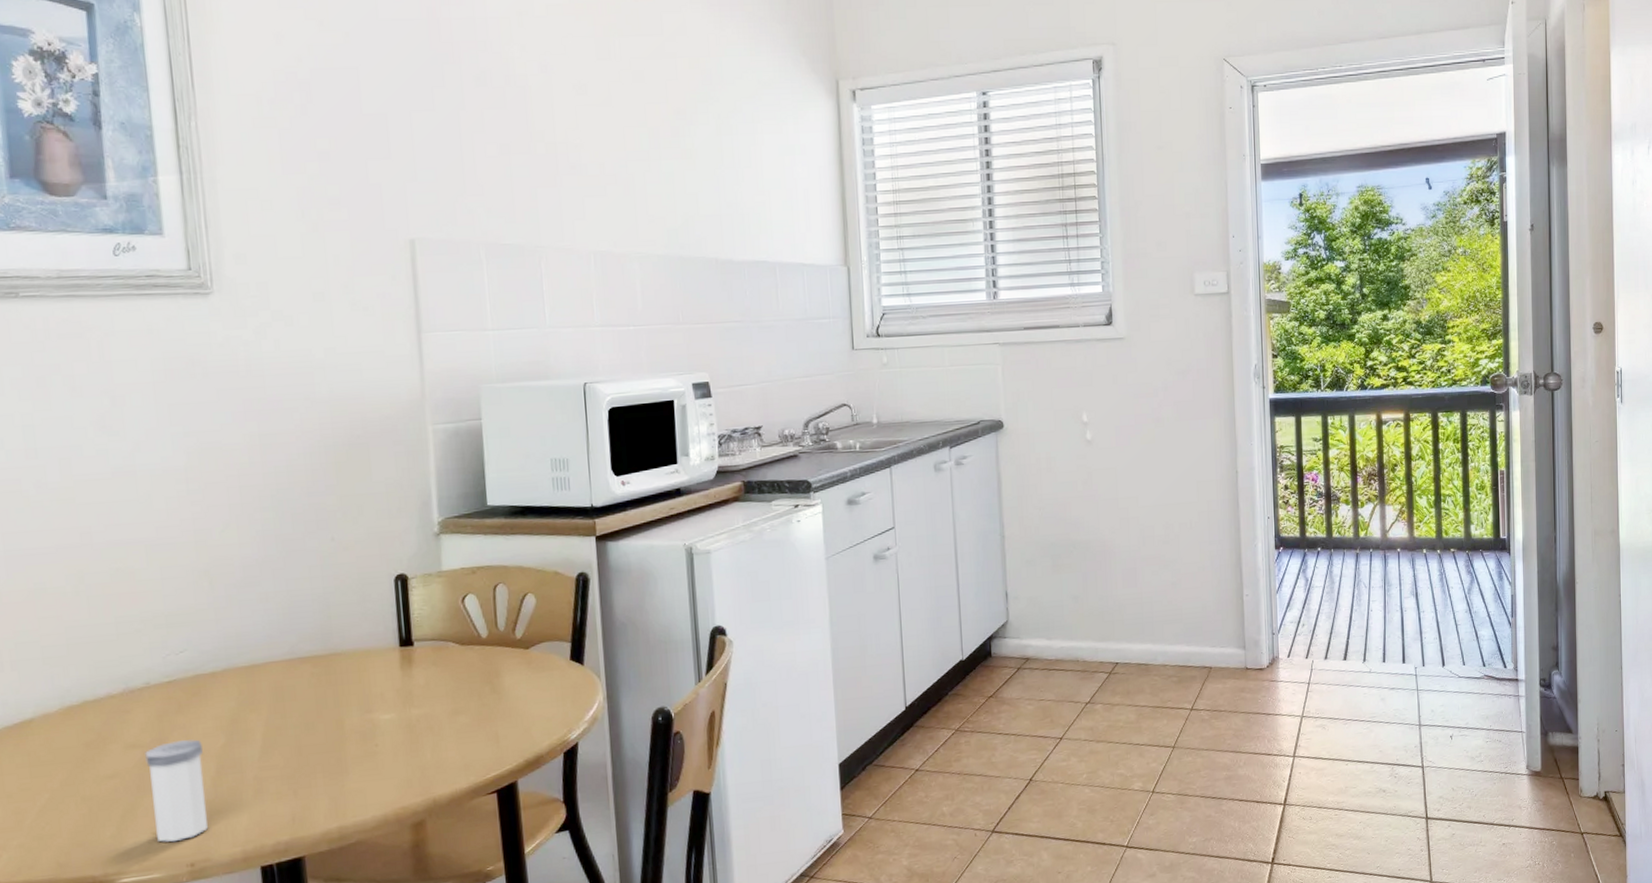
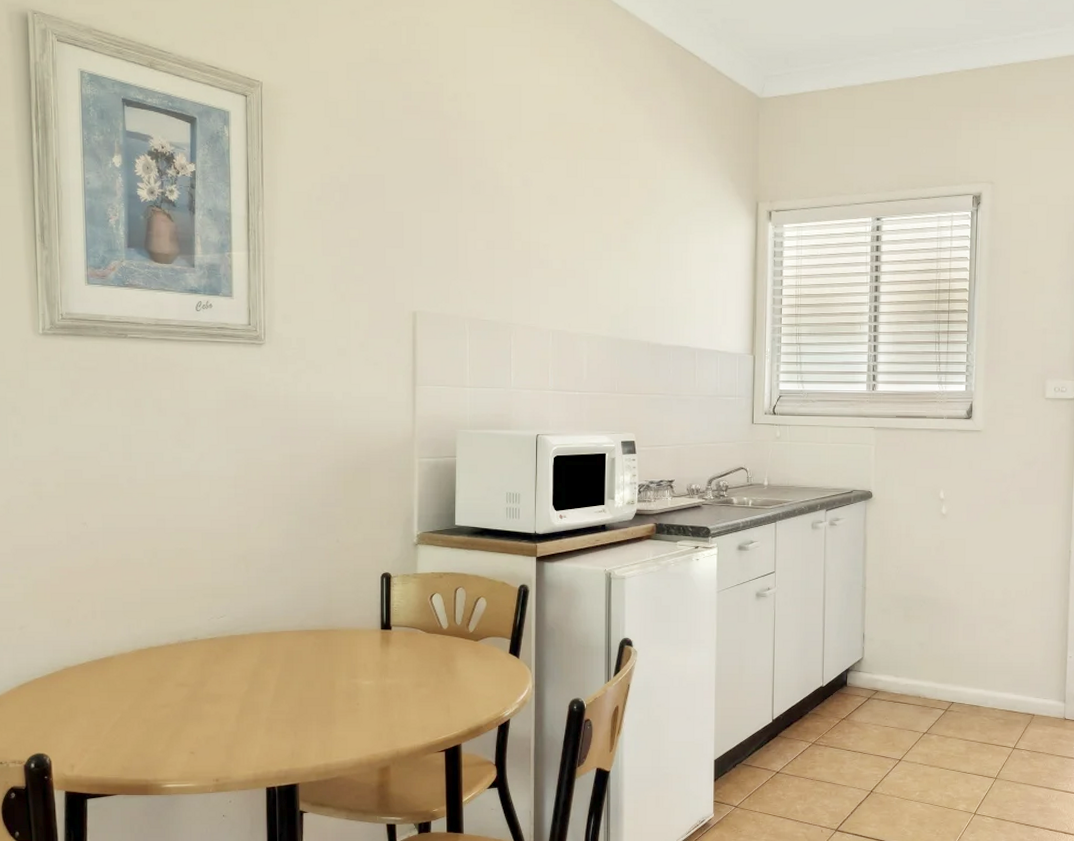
salt shaker: present [145,739,208,842] -> none [190,684,231,761]

